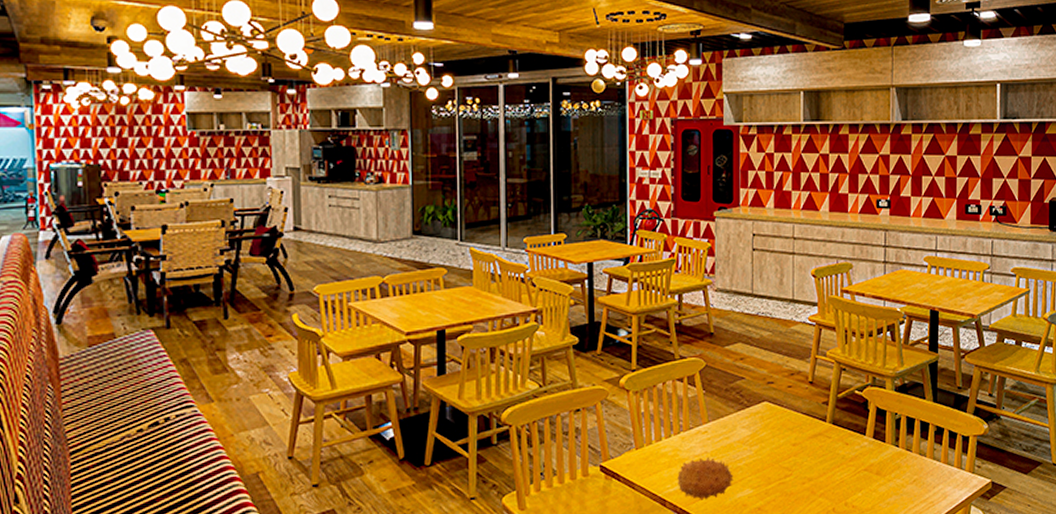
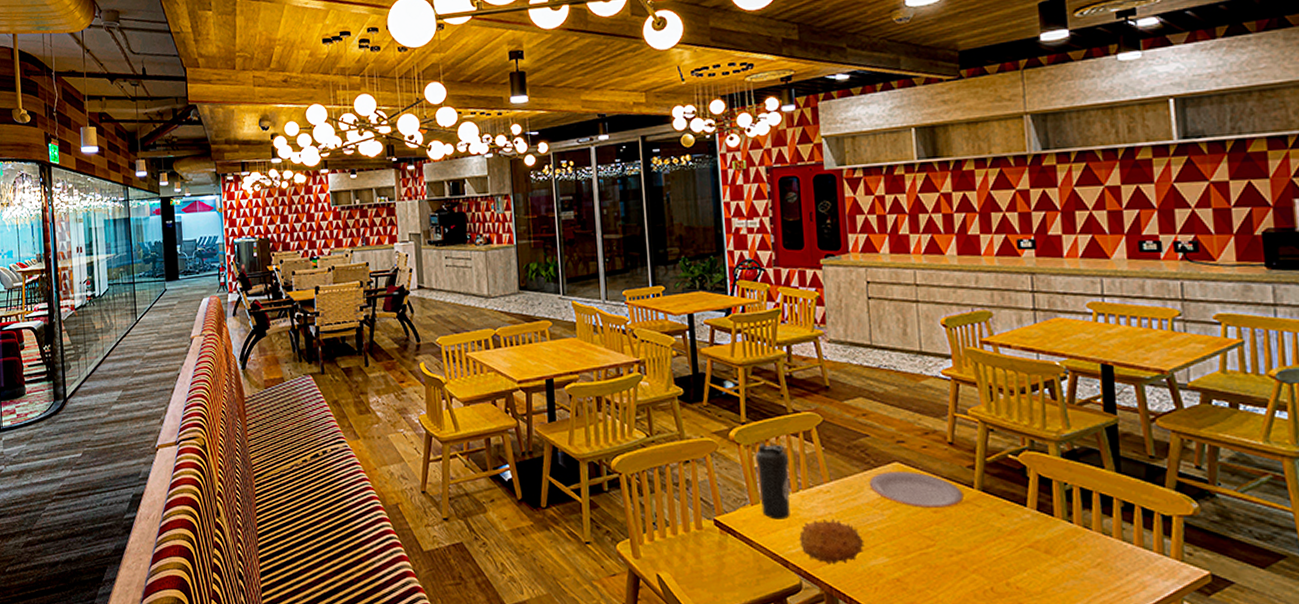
water bottle: none [643,389,673,462] -> present [755,444,790,520]
plate: none [741,409,818,442] -> present [869,472,964,508]

